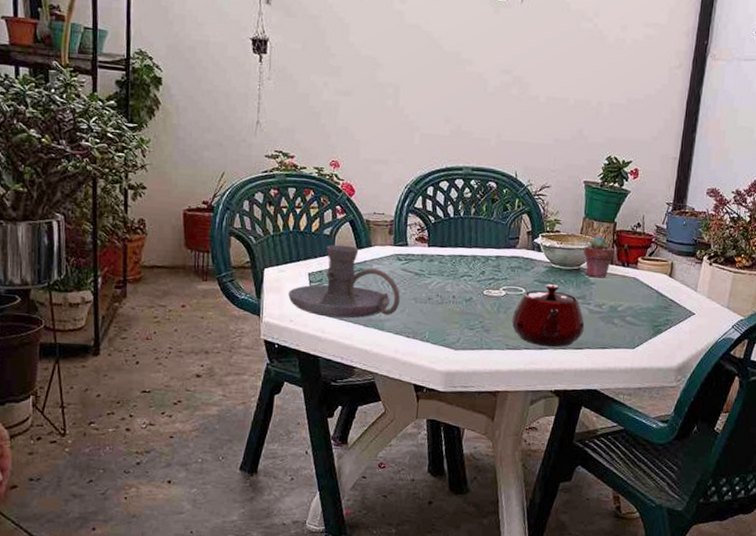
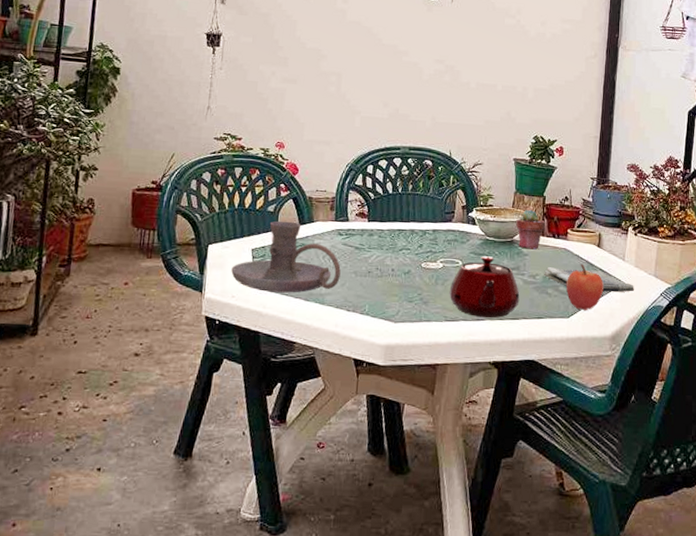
dish towel: none [611,297,705,324] -> present [544,267,634,293]
apple: none [633,294,673,342] -> present [566,264,604,311]

